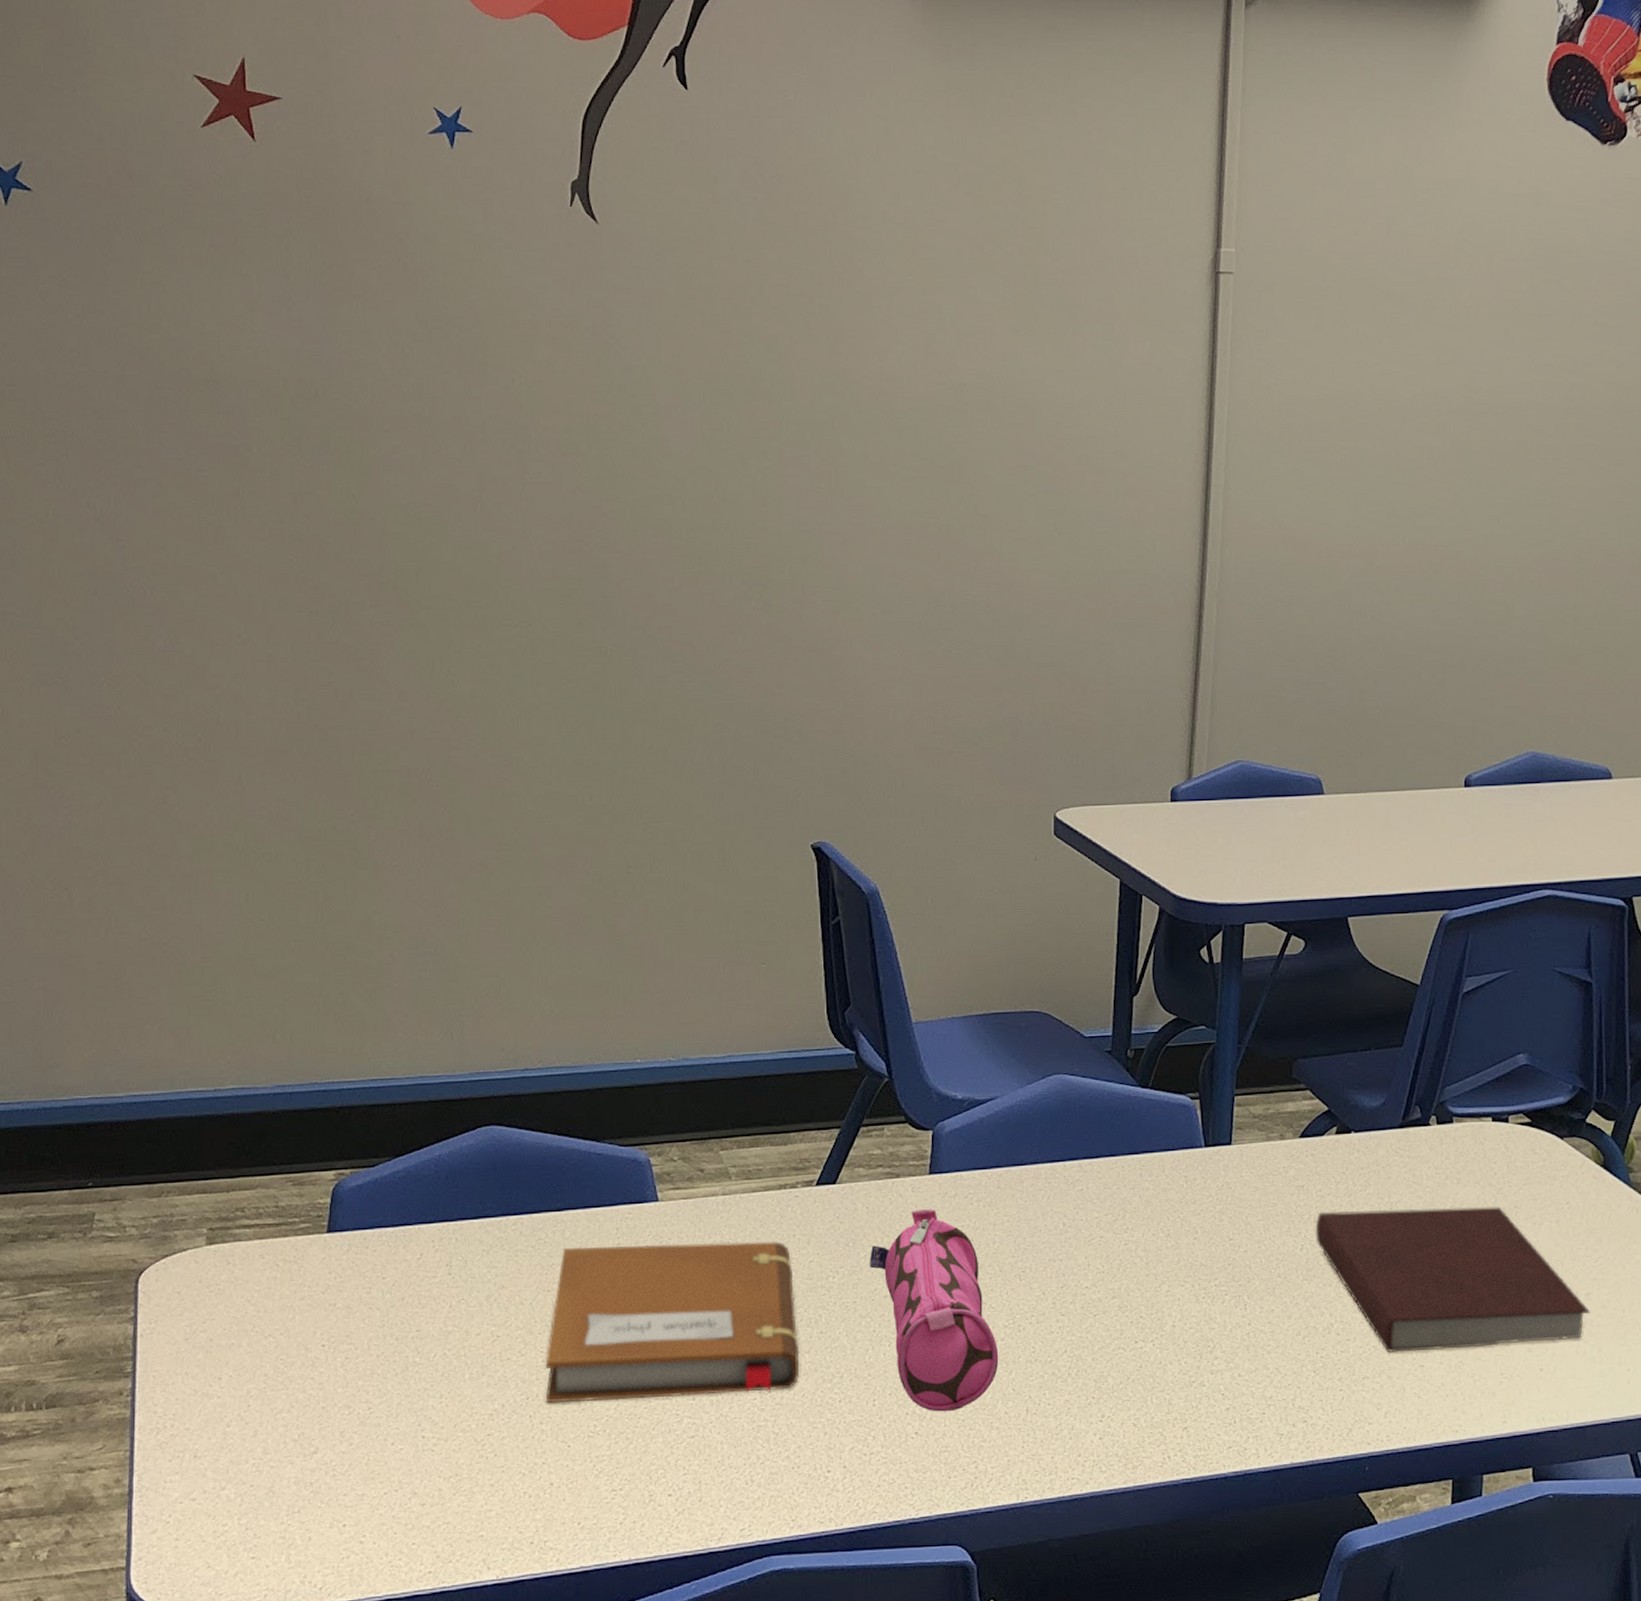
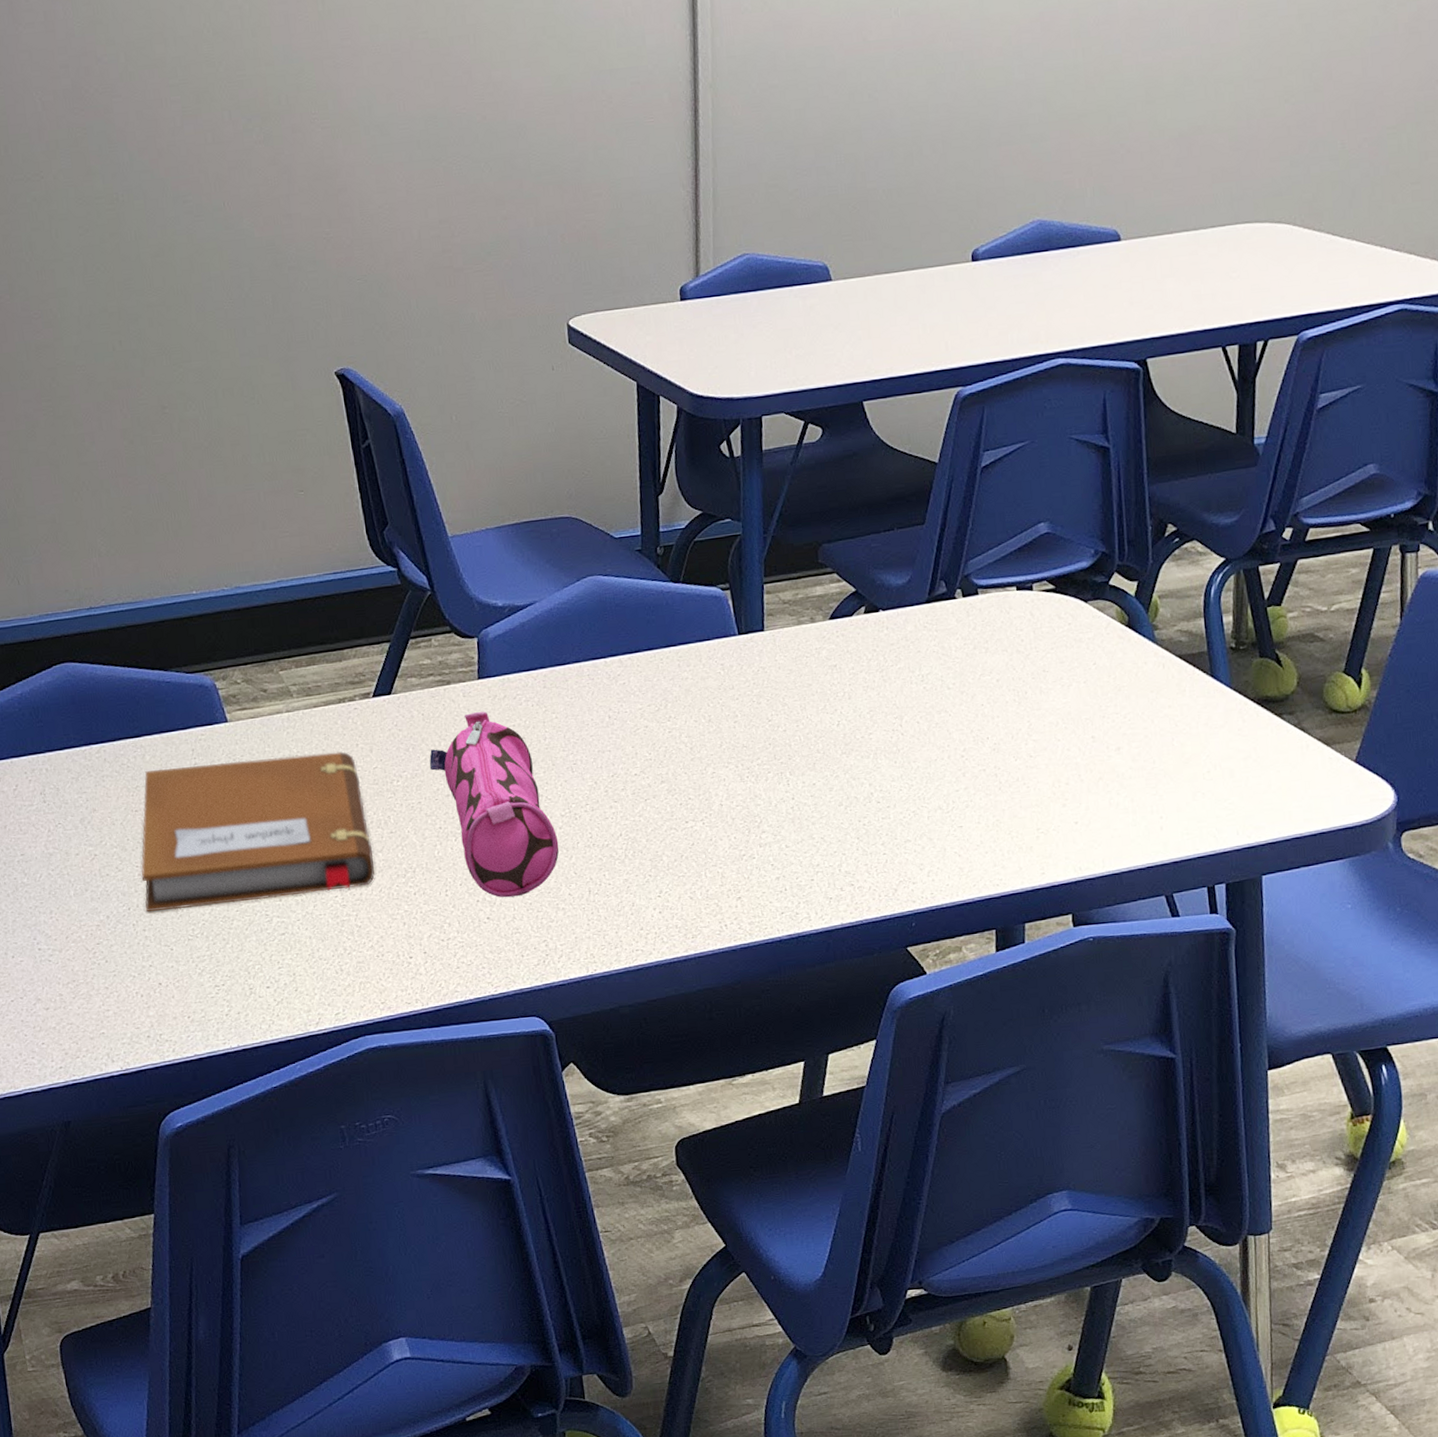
notebook: present [1315,1207,1591,1352] -> none [850,672,1122,816]

